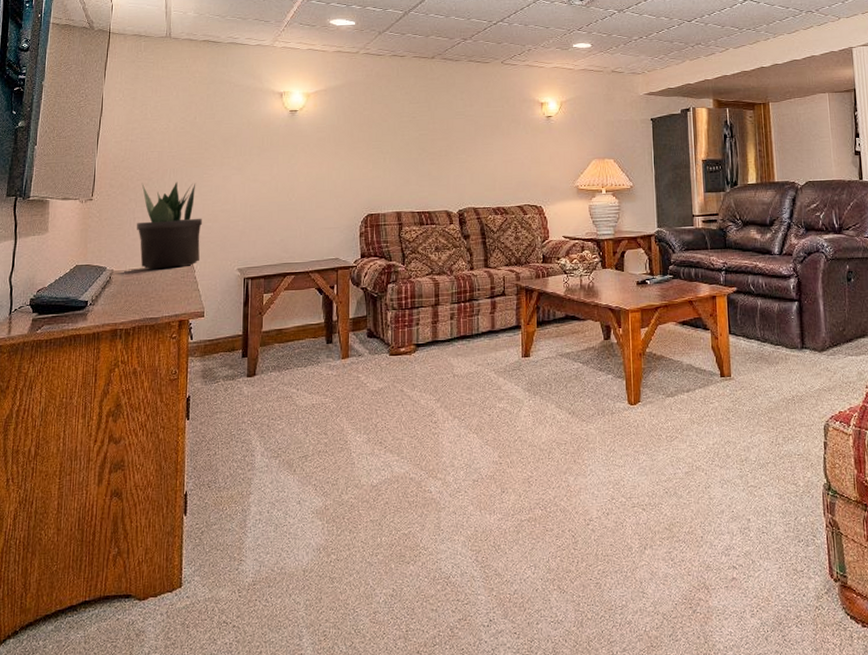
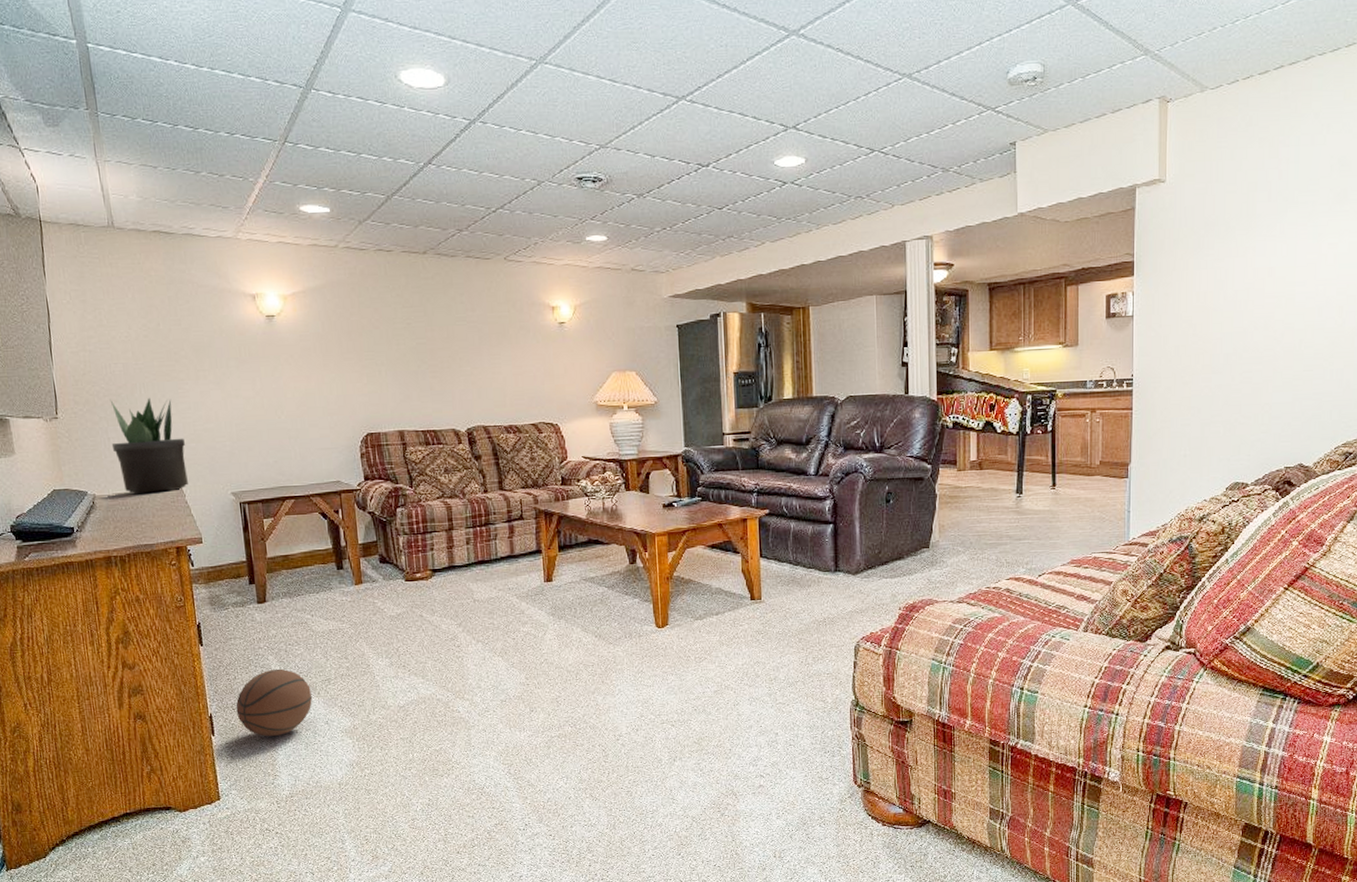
basketball: none [211,444,288,518] -> present [235,668,313,737]

